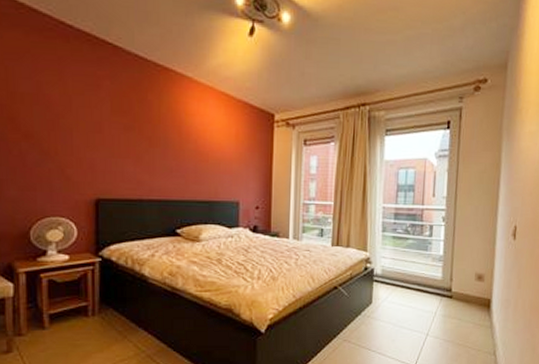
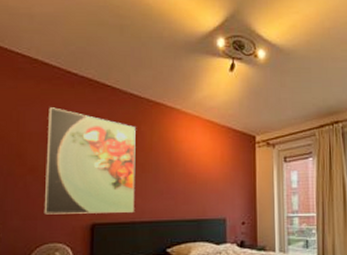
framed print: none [41,64,142,189] -> present [43,107,136,215]

